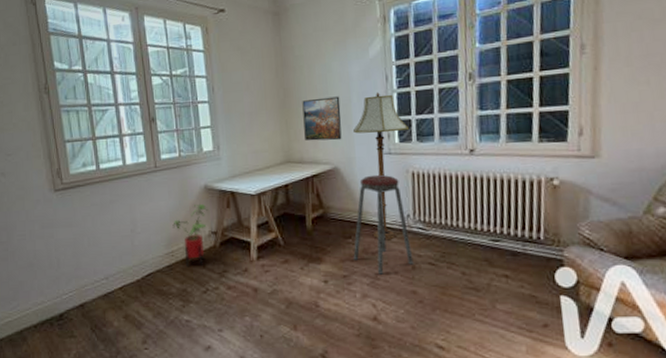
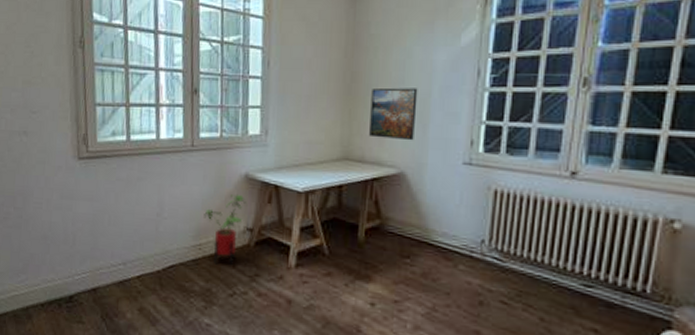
floor lamp: present [353,91,409,239] -> none [429,87,498,266]
music stool: present [353,174,414,275] -> none [409,187,482,306]

